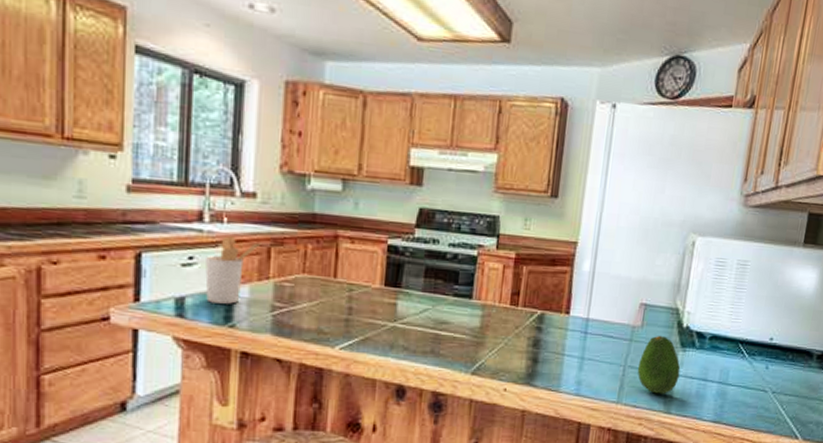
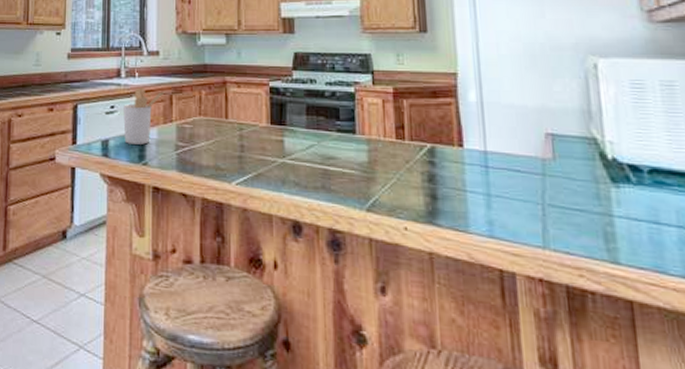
fruit: present [637,335,681,394] -> none [560,168,620,240]

